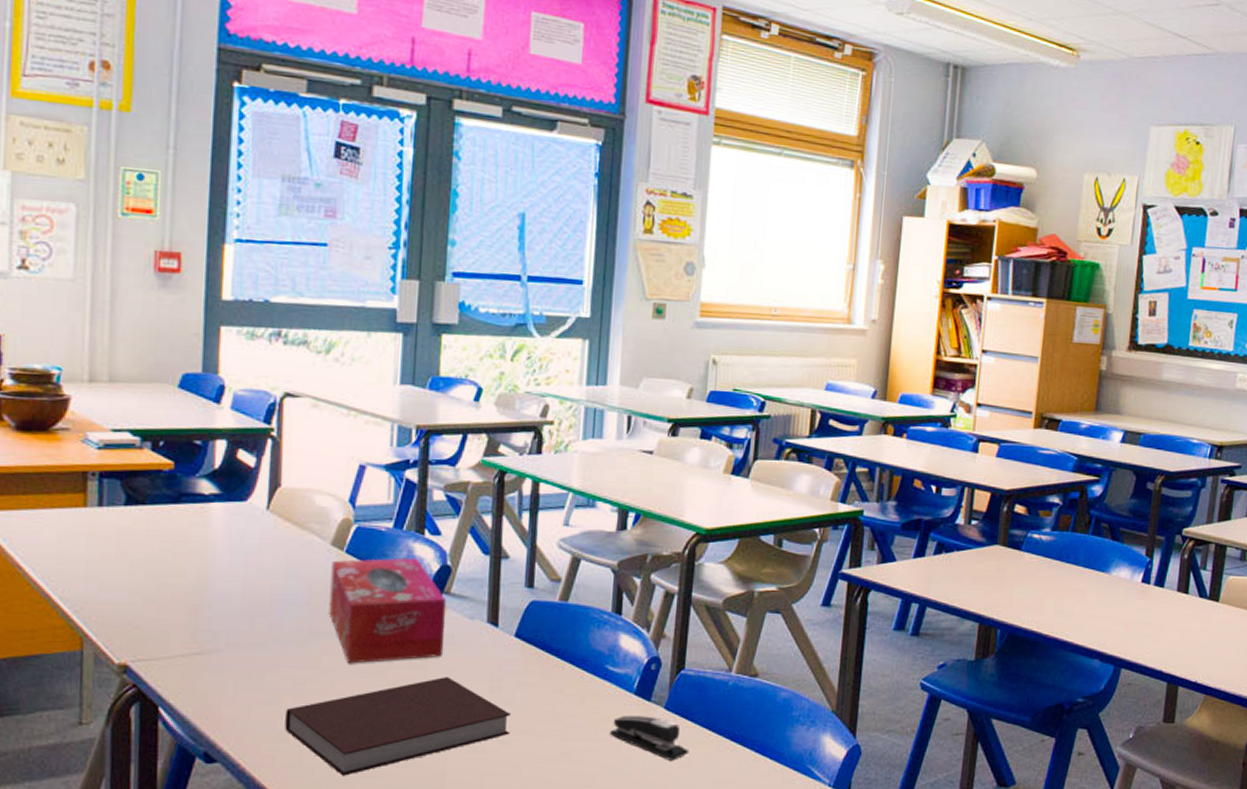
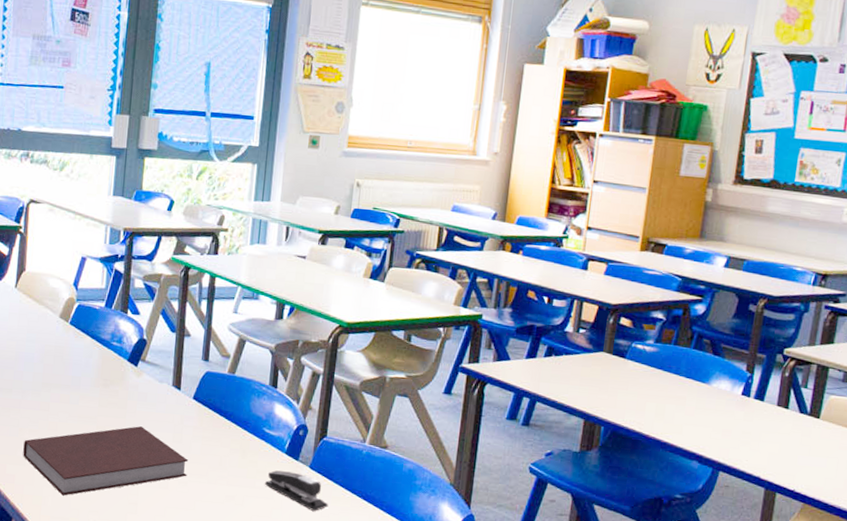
tissue box: present [329,557,447,664] -> none [56,329,143,411]

